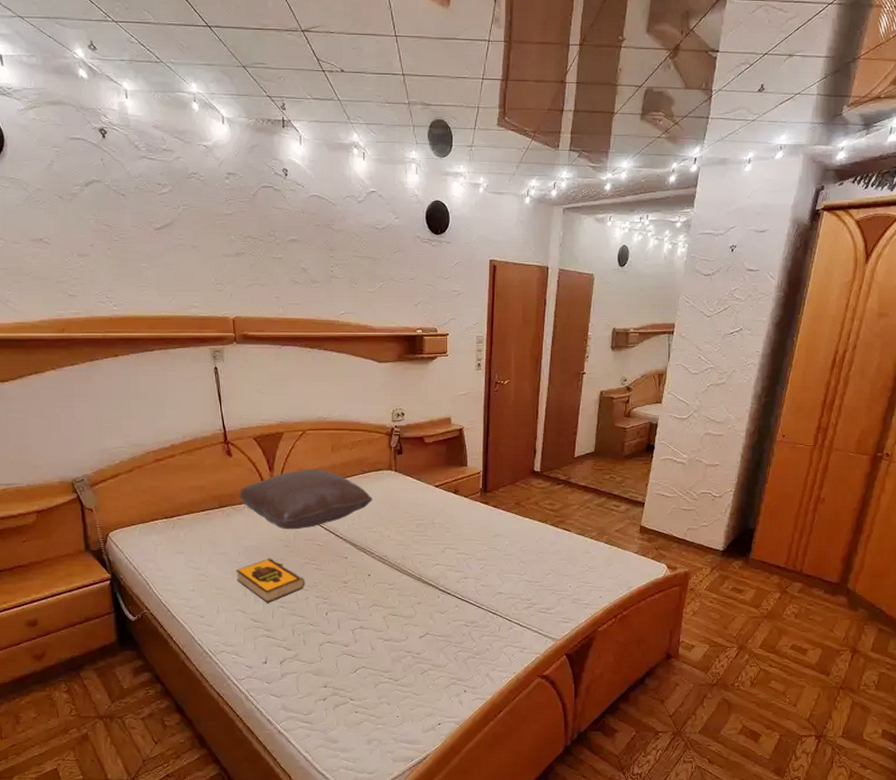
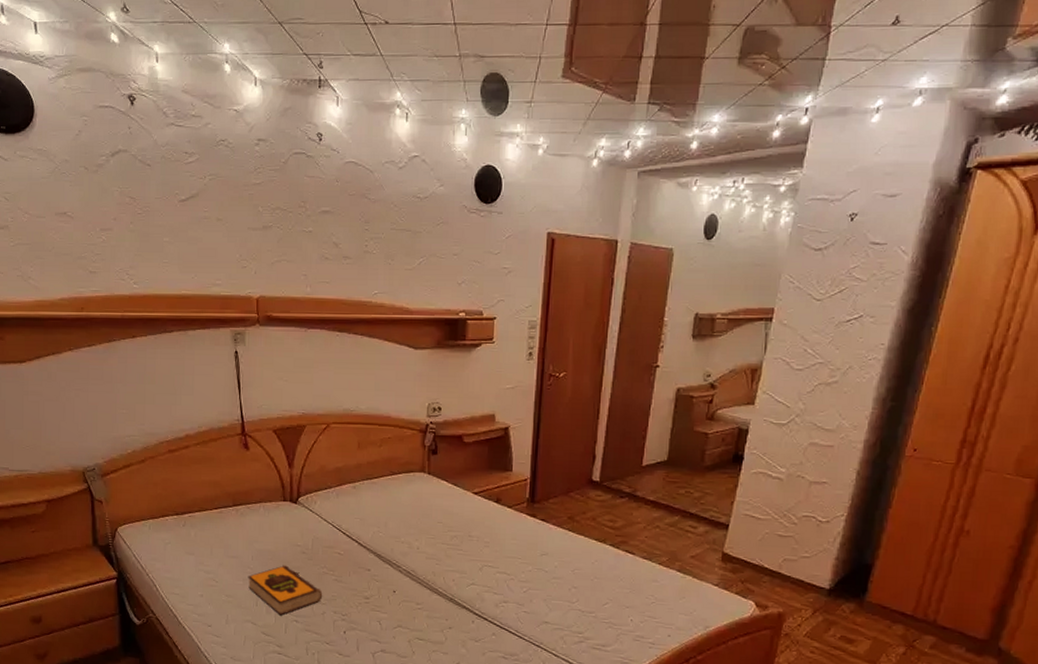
pillow: present [238,468,372,530] -> none [254,466,401,535]

